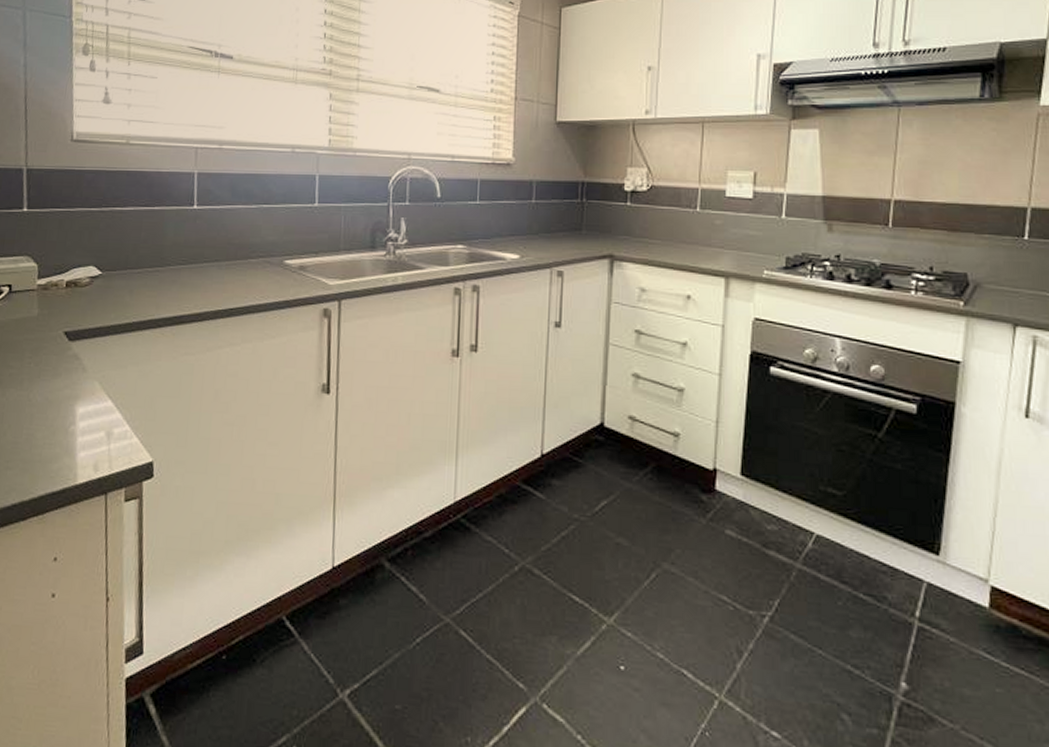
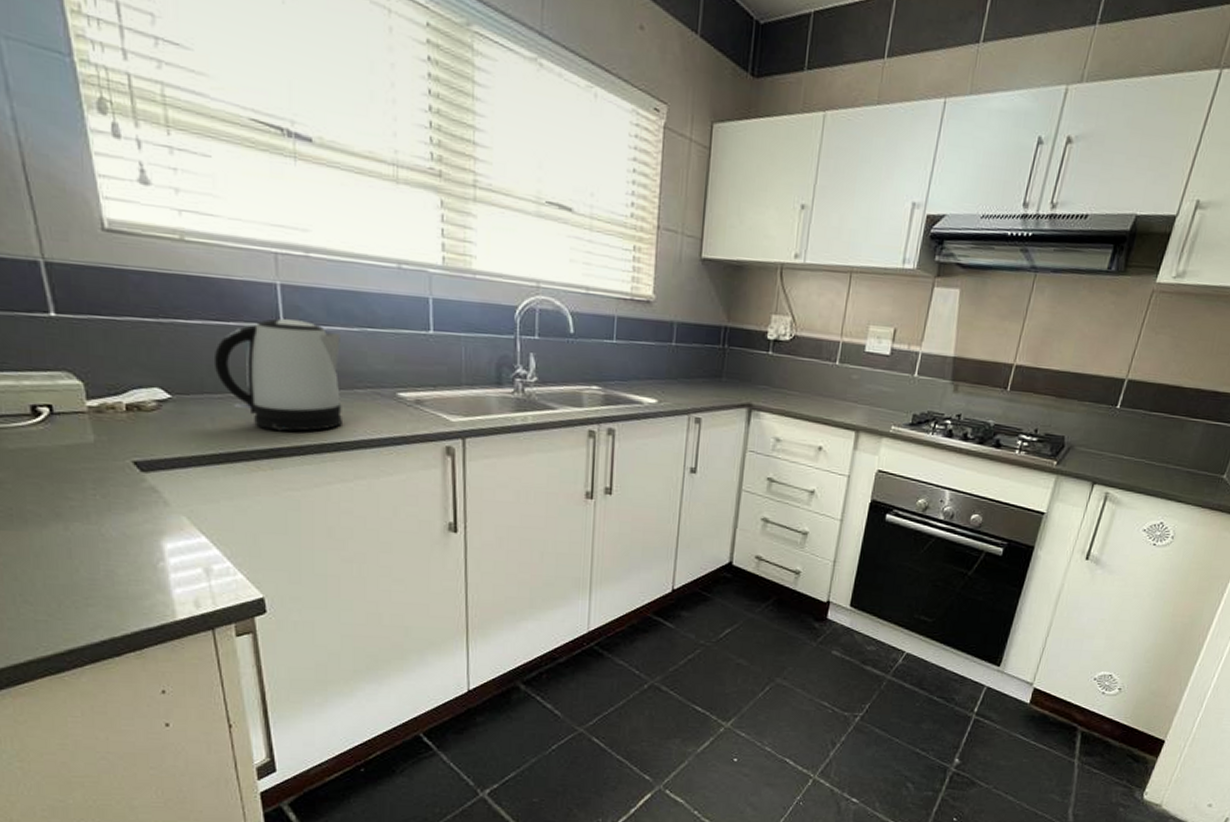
kettle: none [138,201,241,300] -> present [213,318,342,432]

